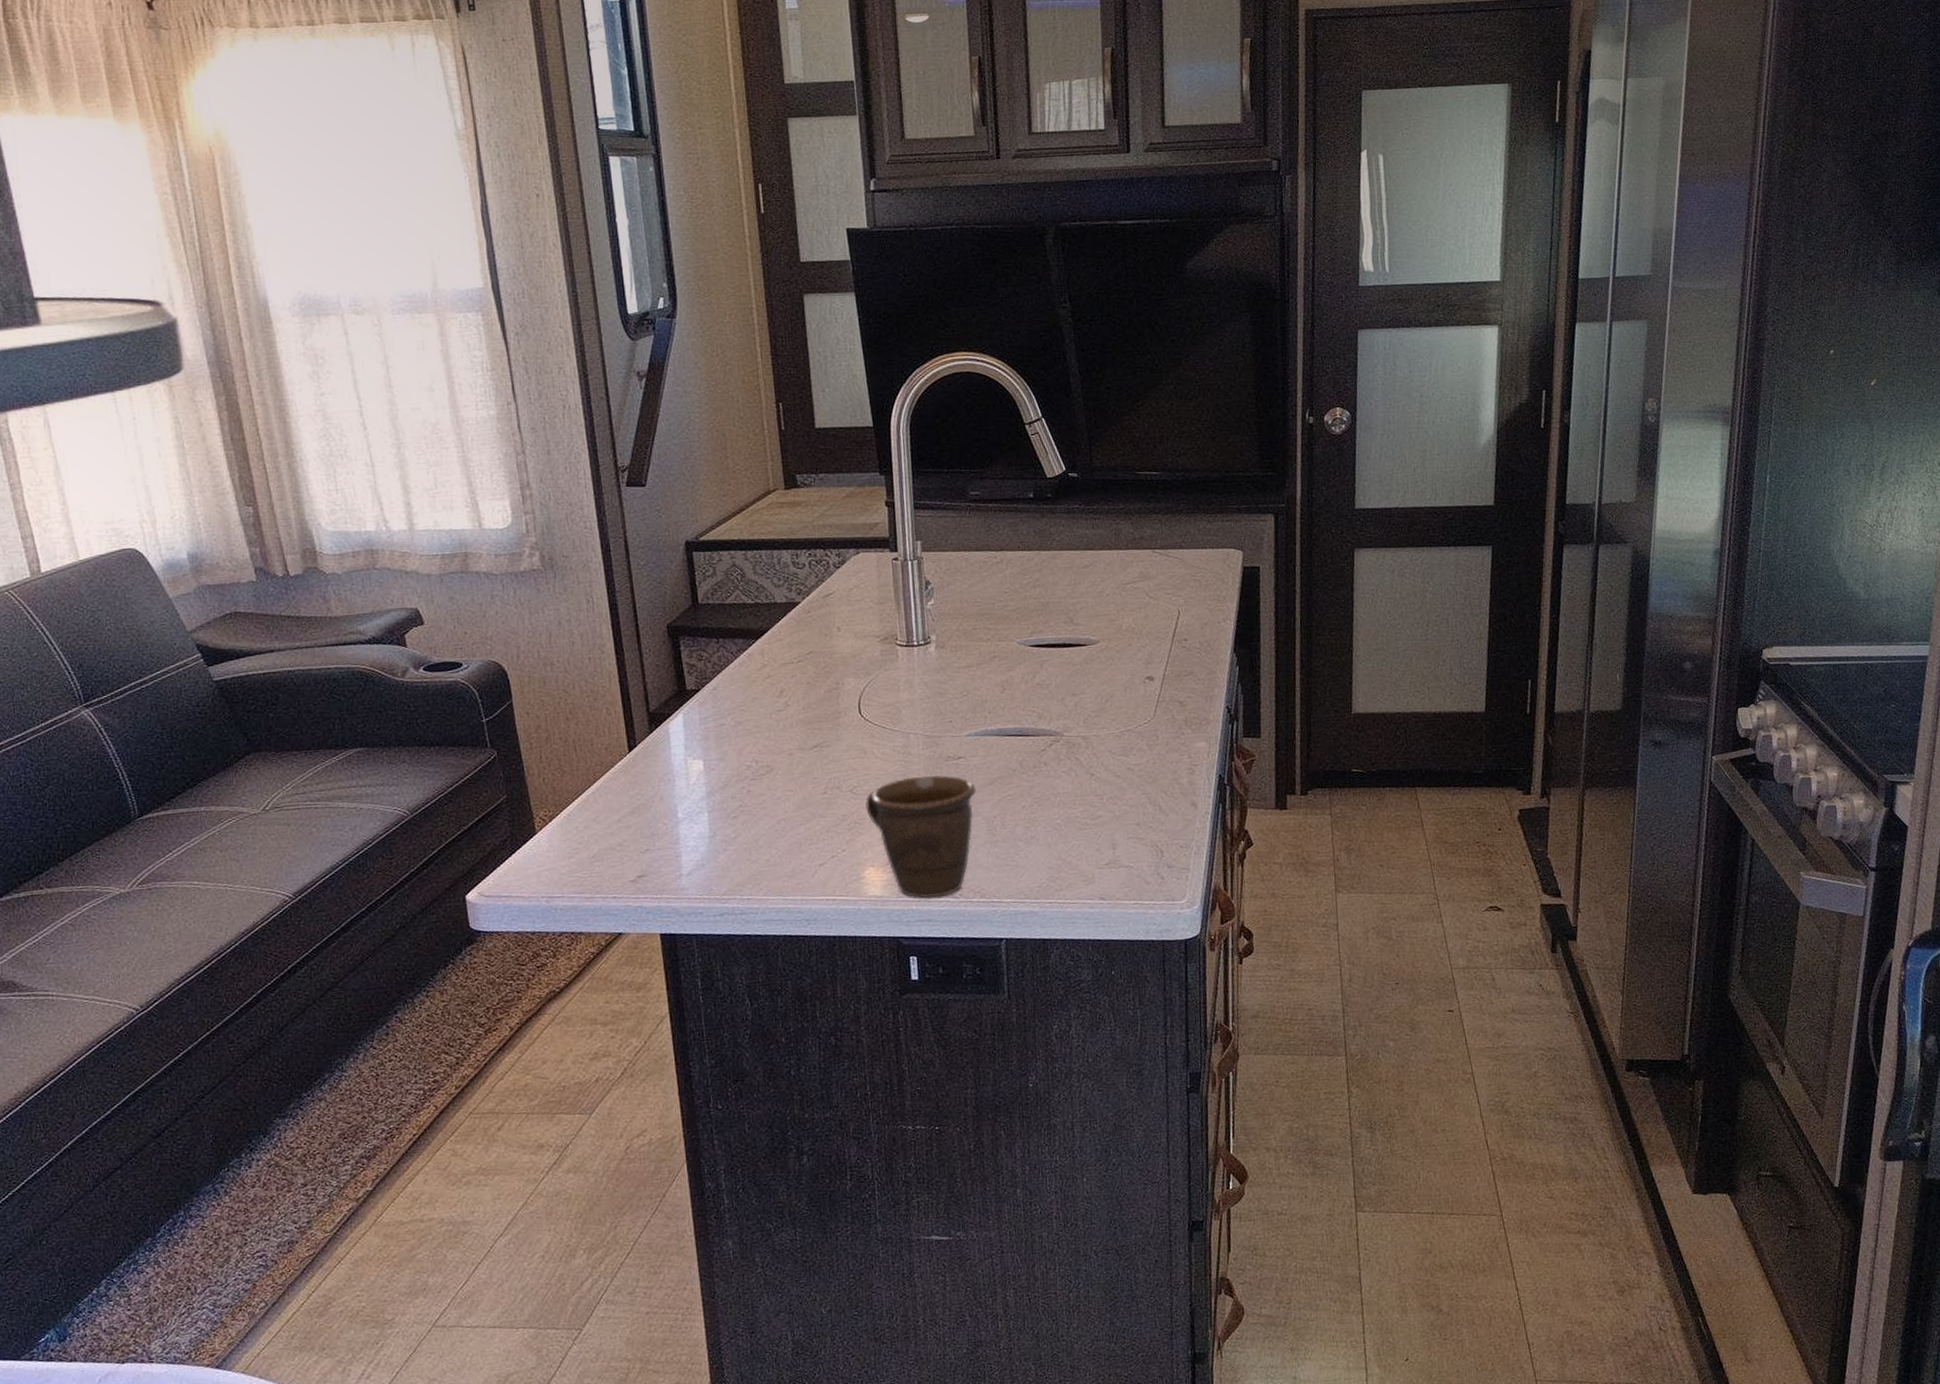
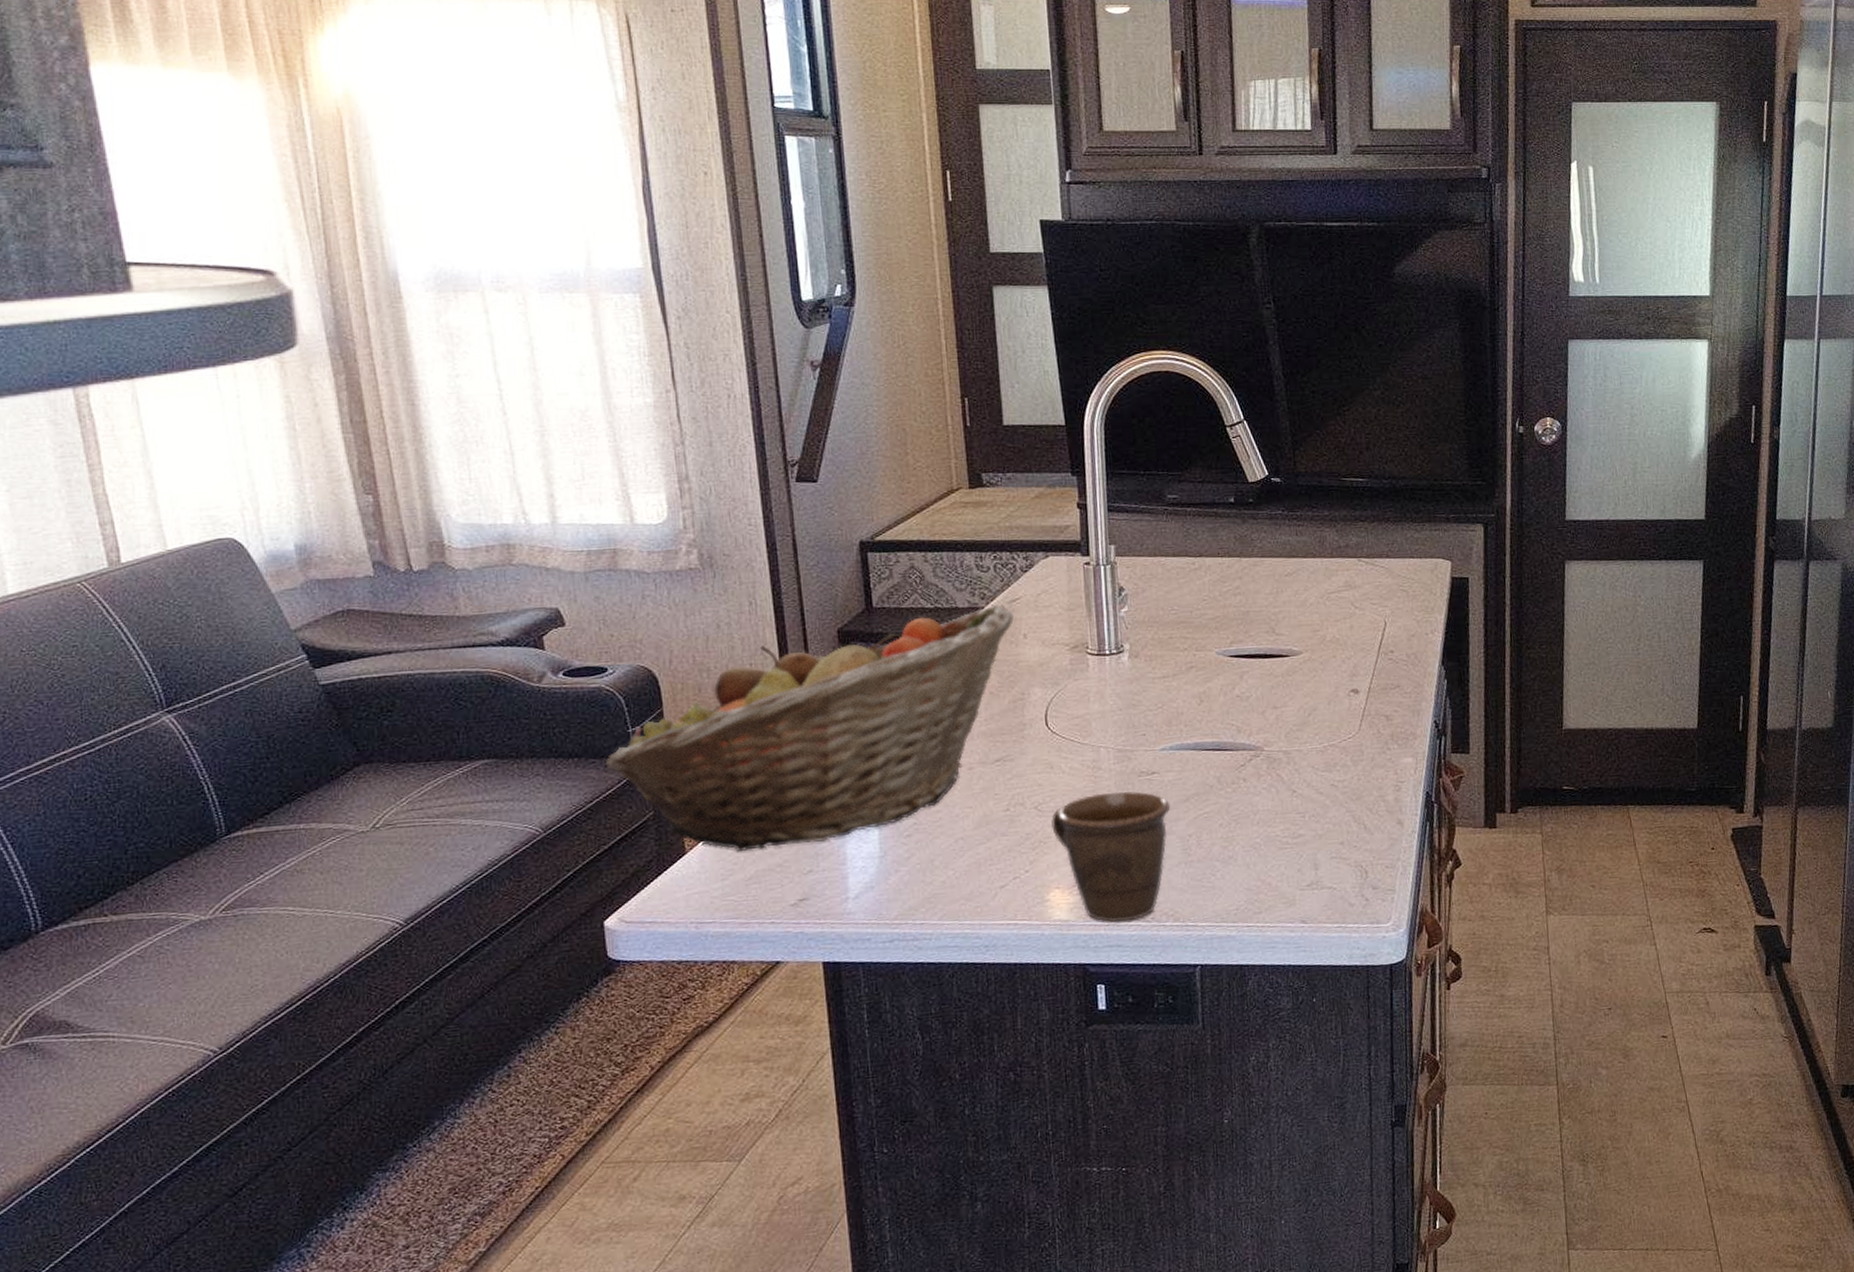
fruit basket: none [462,599,829,833] -> present [605,604,1015,853]

